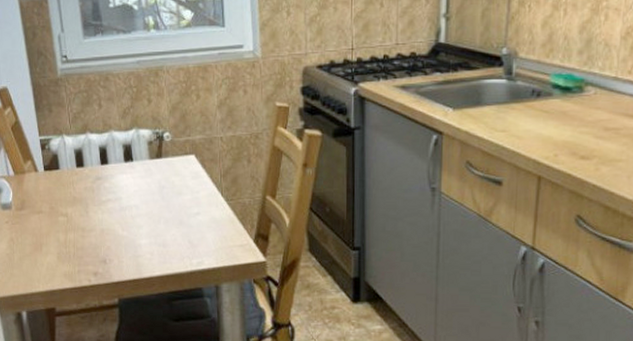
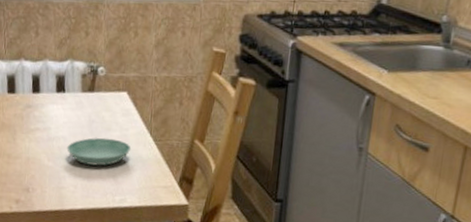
saucer: none [140,202,204,231] -> present [66,137,131,166]

